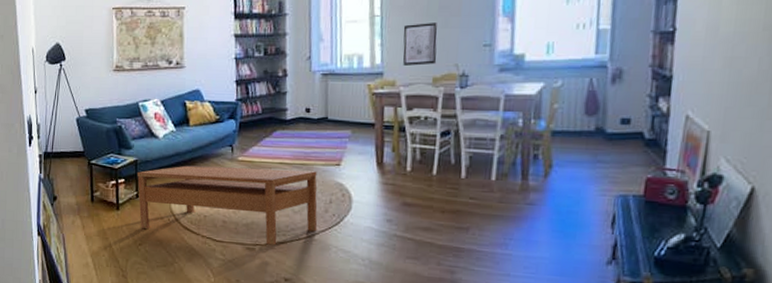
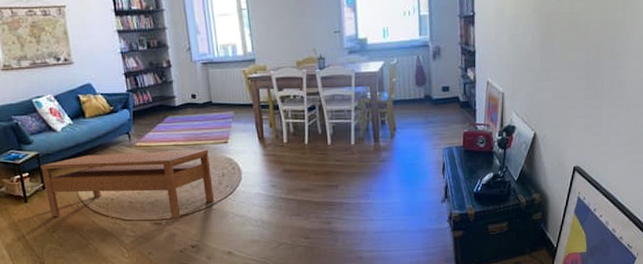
wall art: present [402,23,438,66] -> none [267,14,298,52]

